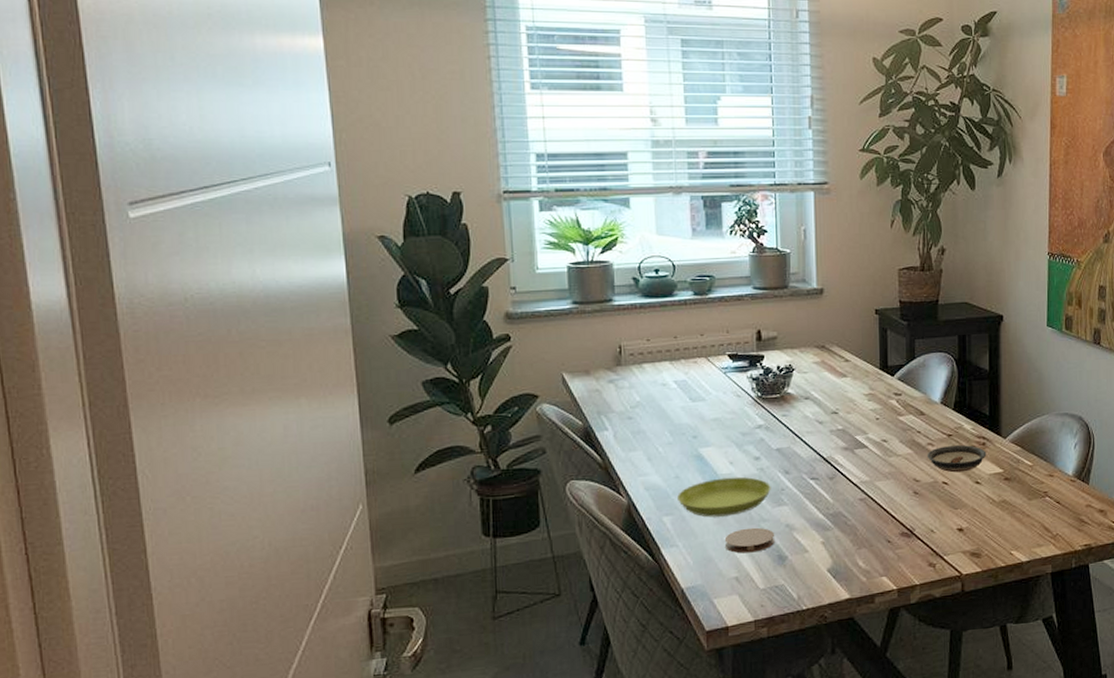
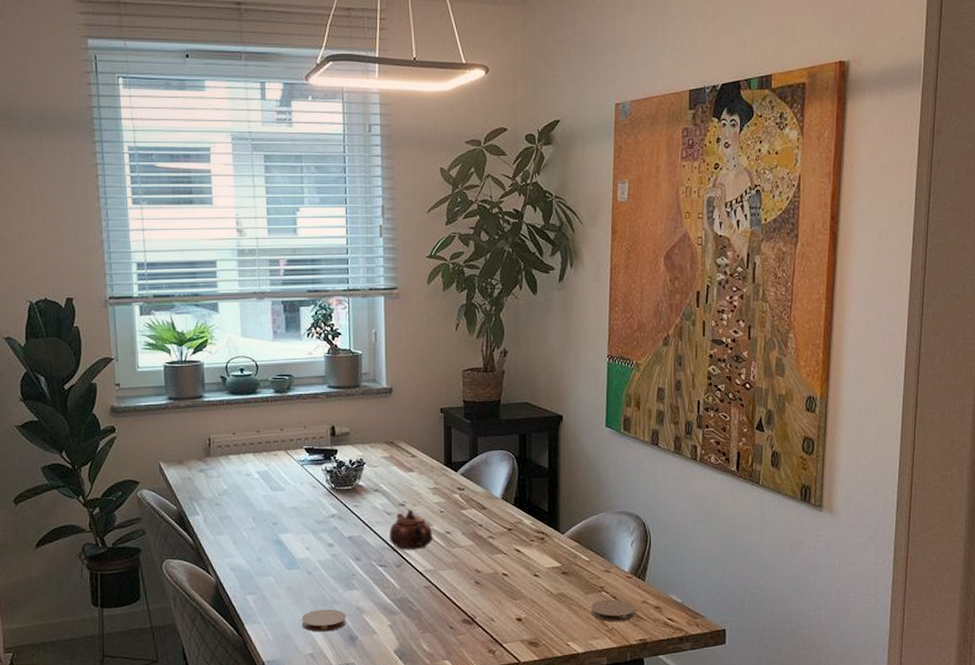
saucer: present [677,476,771,517] -> none [259,561,343,598]
teapot: none [821,417,869,461] -> present [390,509,433,550]
saucer: present [926,445,987,473] -> none [488,539,545,565]
coaster: none [1034,504,1080,528] -> present [591,599,635,622]

